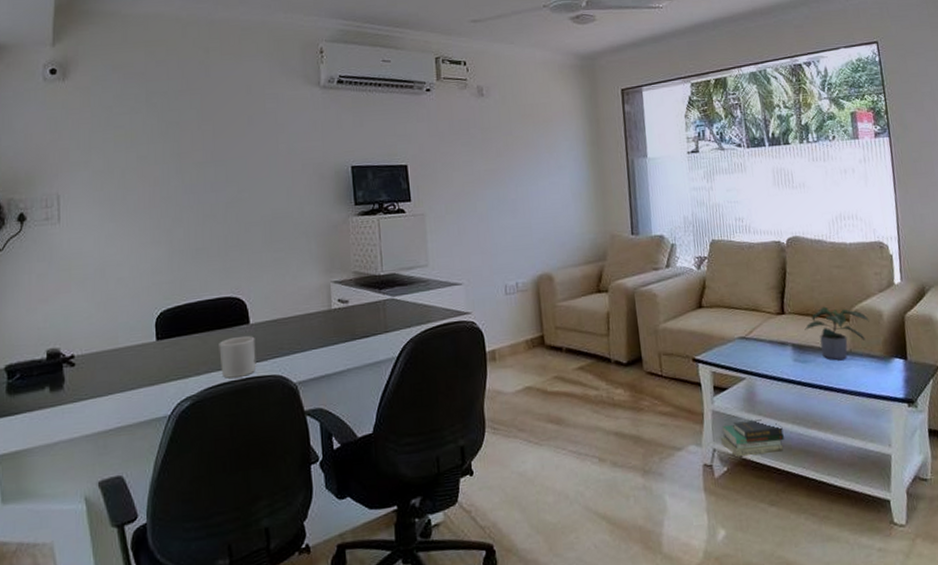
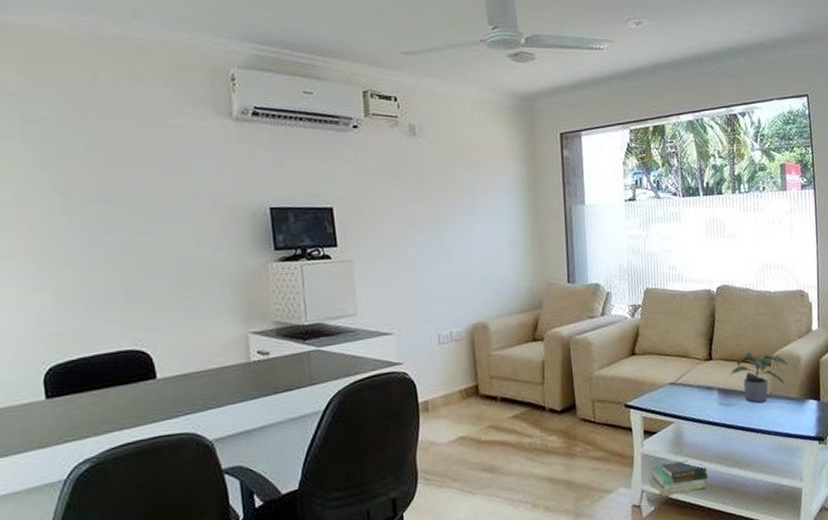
mug: present [219,335,257,378] -> none [121,391,166,438]

